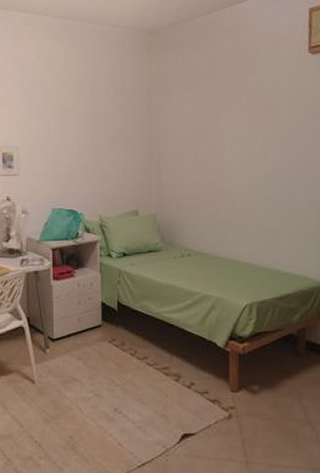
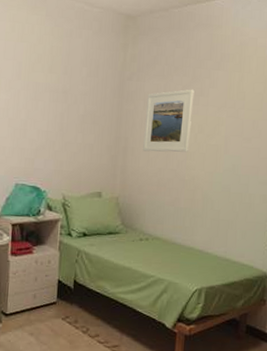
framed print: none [176,97,226,165] -> present [143,89,194,152]

